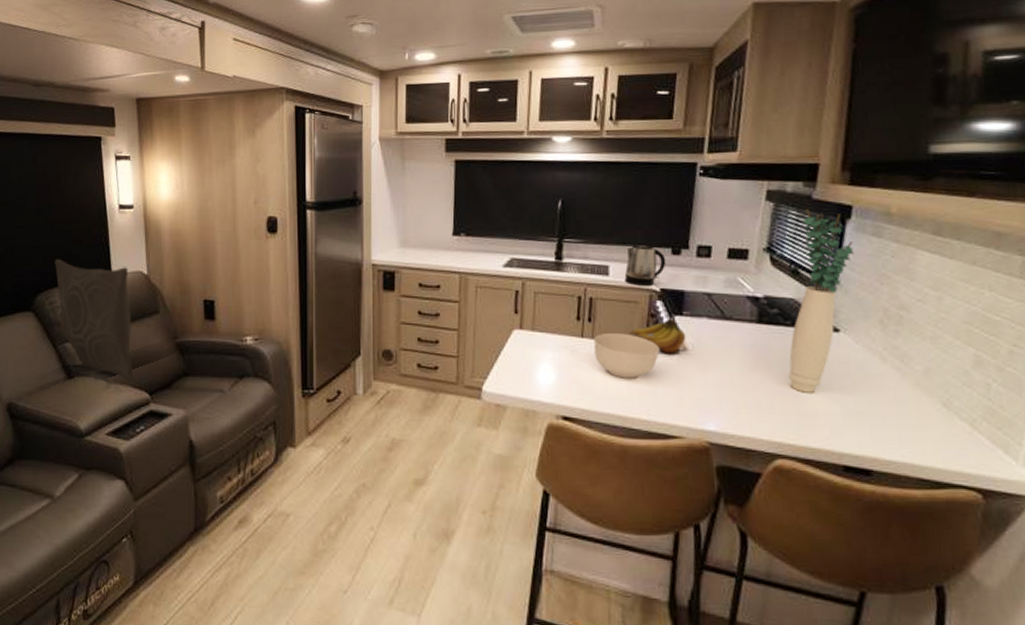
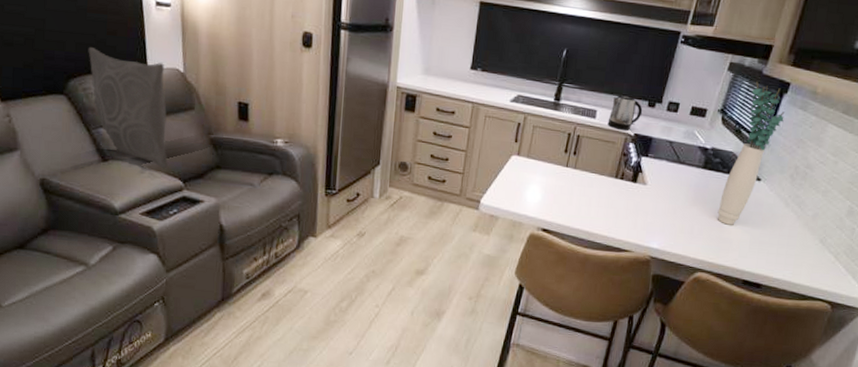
bowl: present [594,332,661,378] -> none [574,165,627,203]
fruit: present [629,320,687,354] -> none [604,159,648,187]

